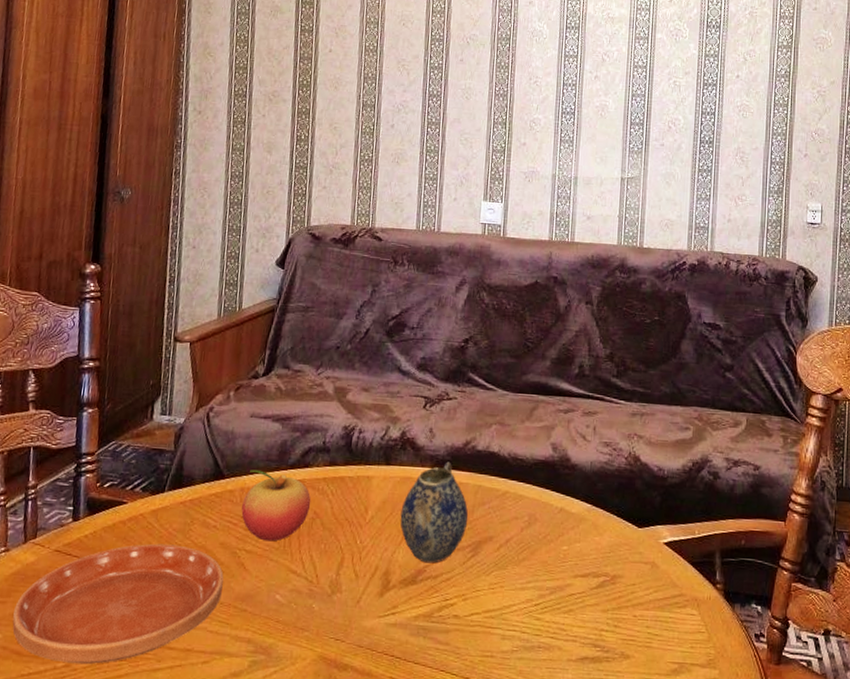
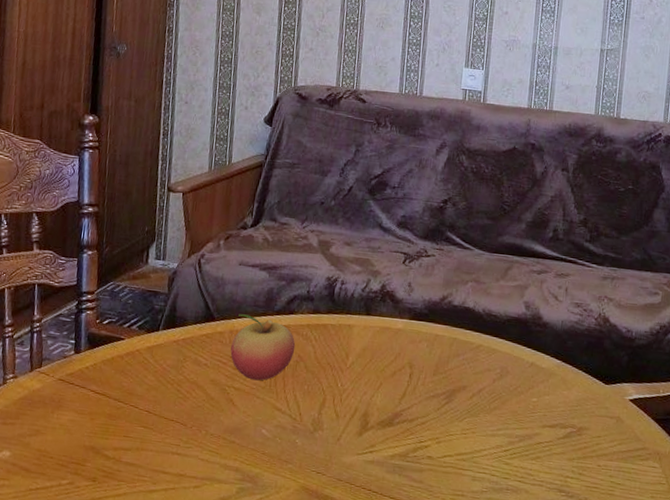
saucer: present [12,543,224,665] -> none [21,377,214,483]
teapot: present [400,461,468,563] -> none [378,314,443,408]

